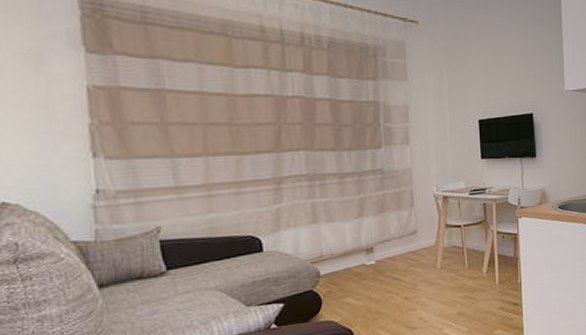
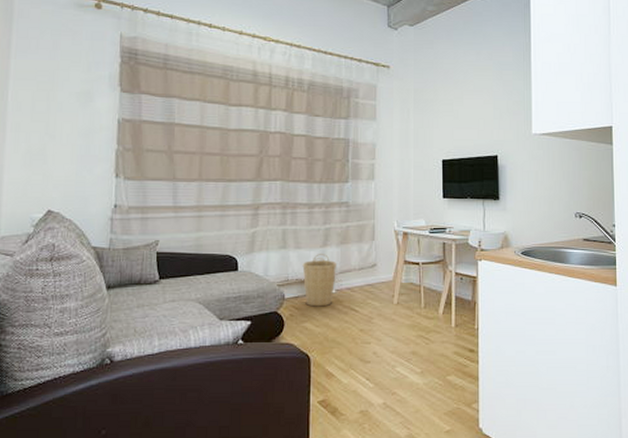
basket: none [337,225,375,281] -> present [302,254,336,307]

